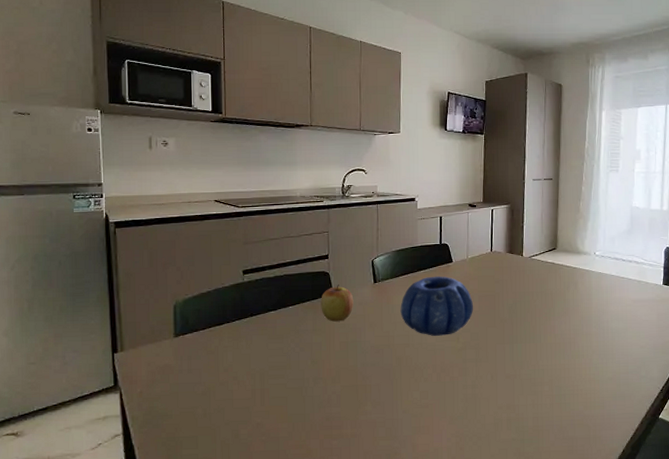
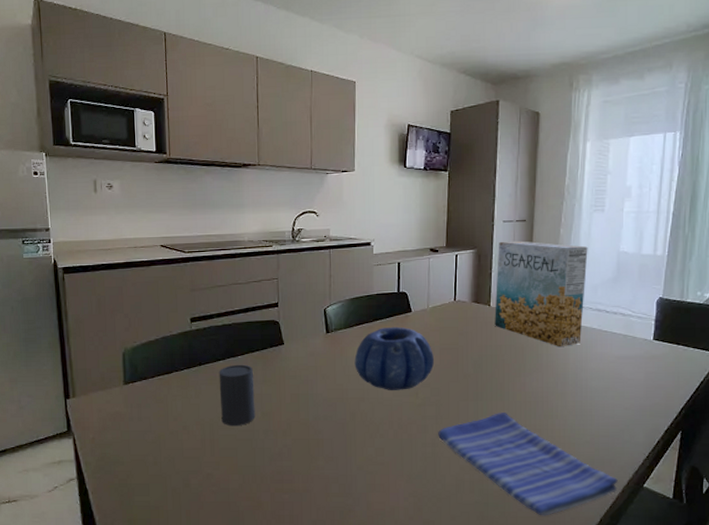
cup: none [270,314,305,376] -> present [219,364,255,427]
apple: present [321,284,354,322] -> none [270,334,305,373]
dish towel: none [478,354,637,450] -> present [438,413,618,516]
cereal box: none [527,197,606,292] -> present [494,241,588,346]

